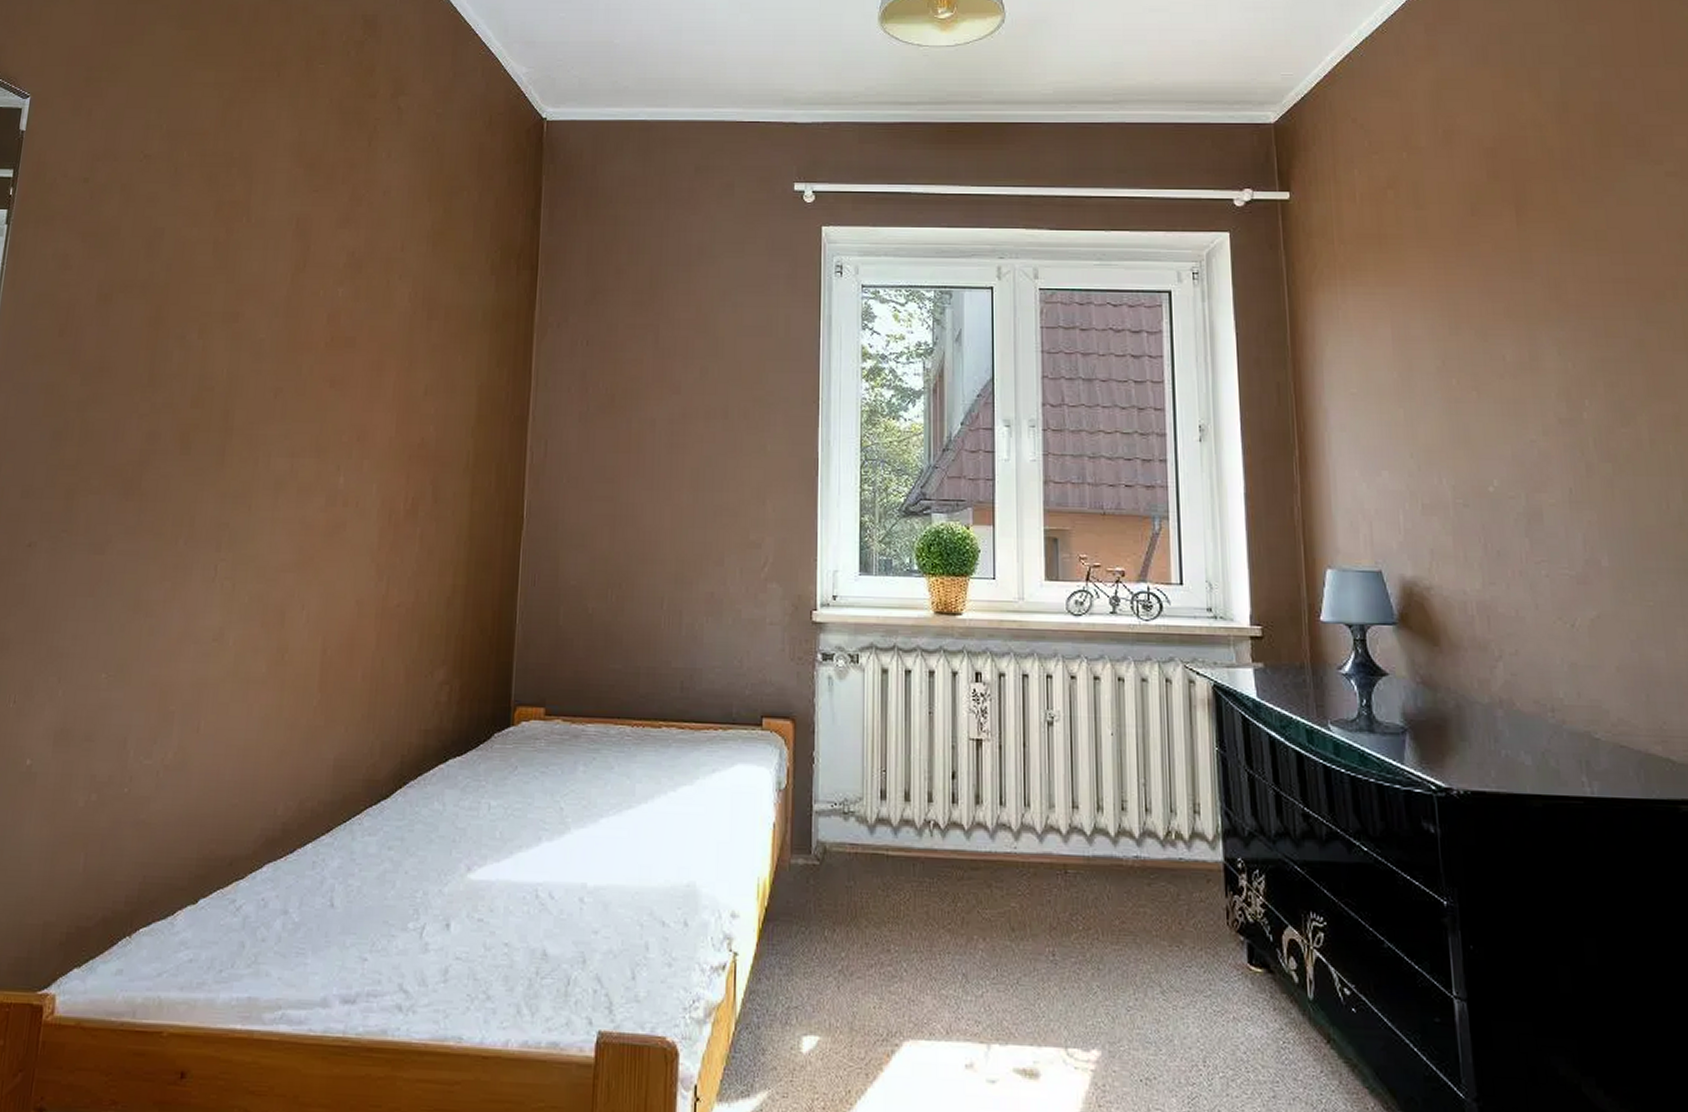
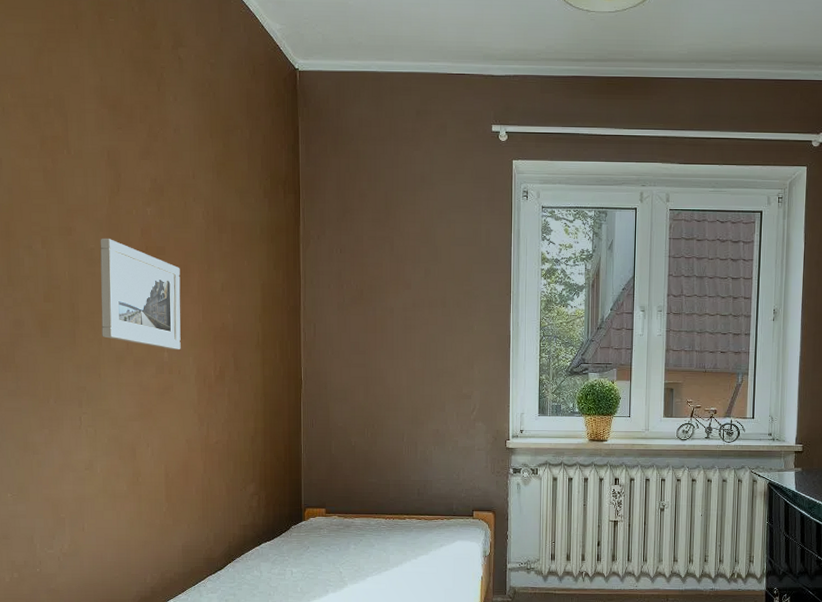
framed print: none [260,327,373,473] -> present [100,239,181,349]

